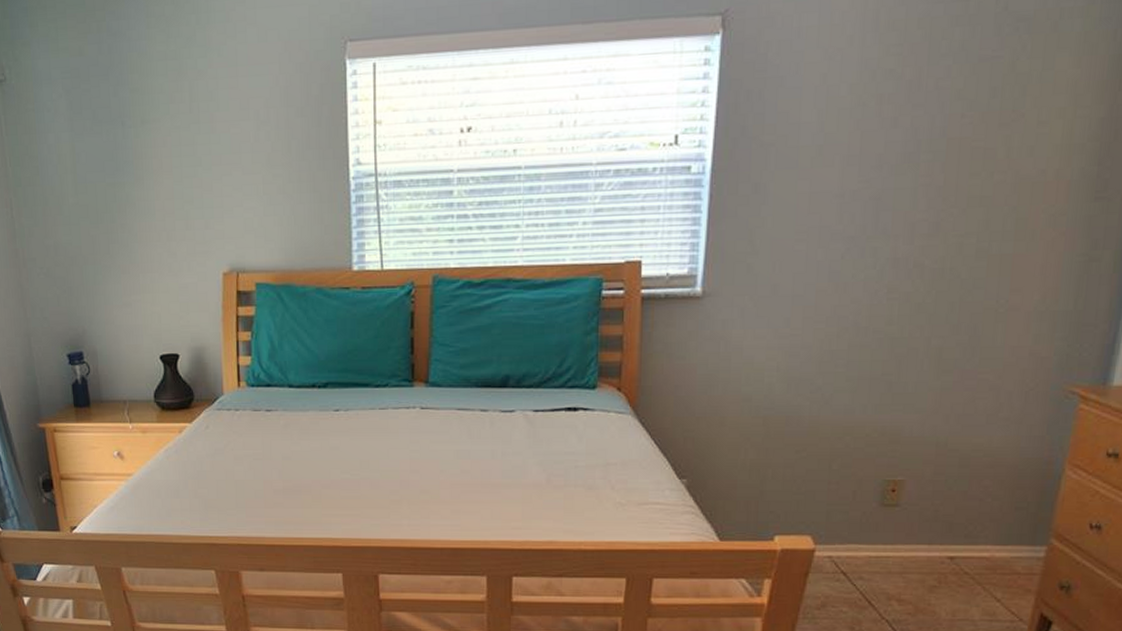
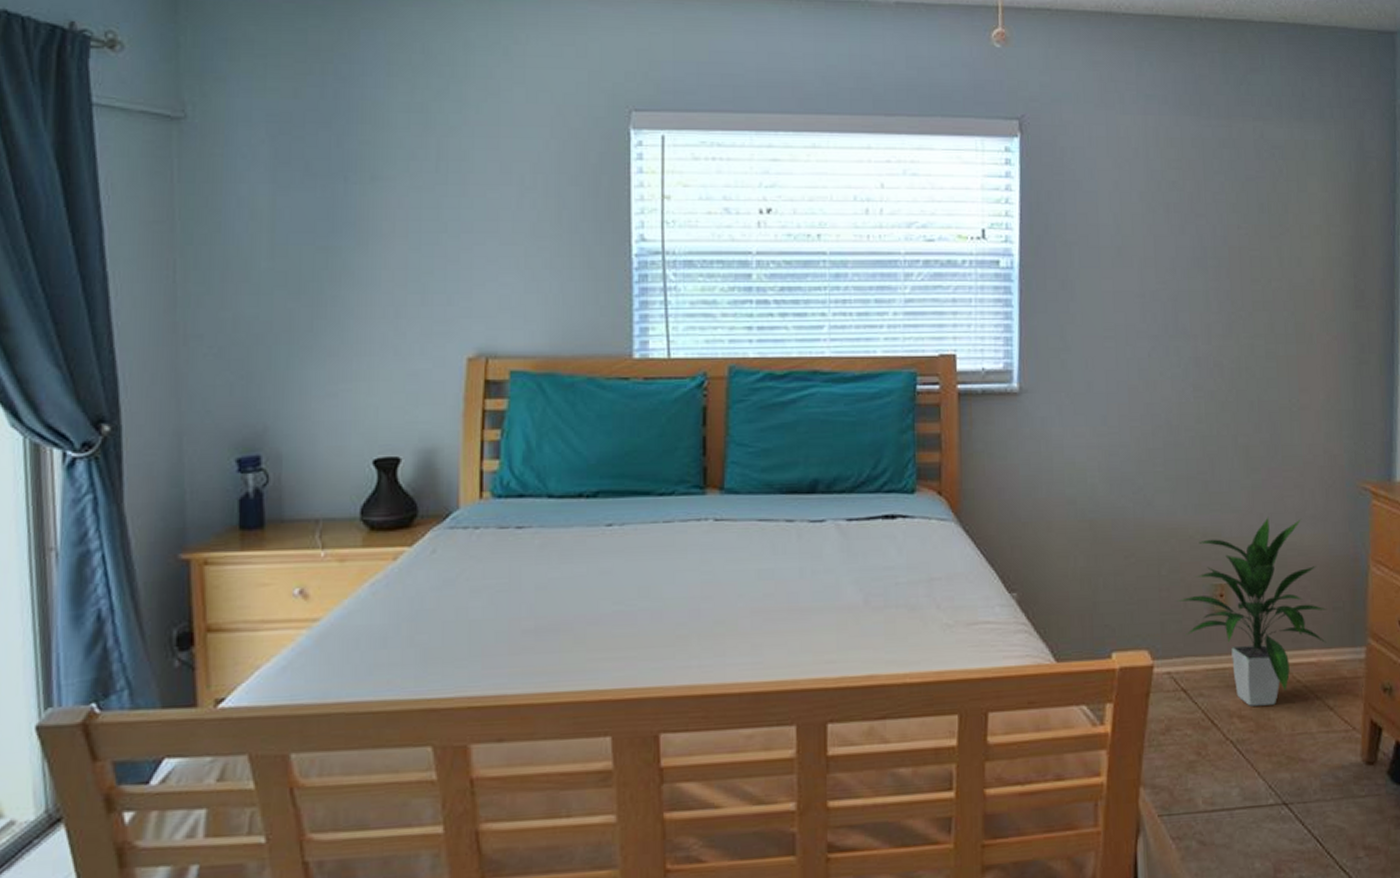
indoor plant: none [844,418,1009,592] -> present [1176,517,1327,706]

